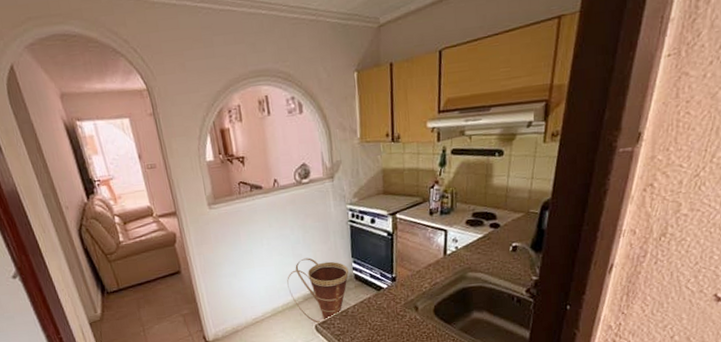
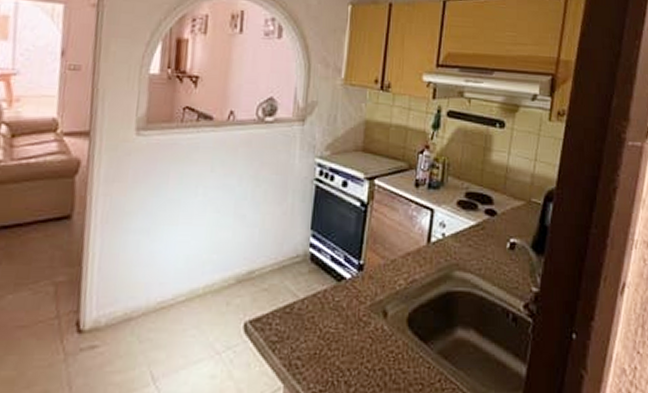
basket: present [287,258,349,324] -> none [218,221,305,321]

